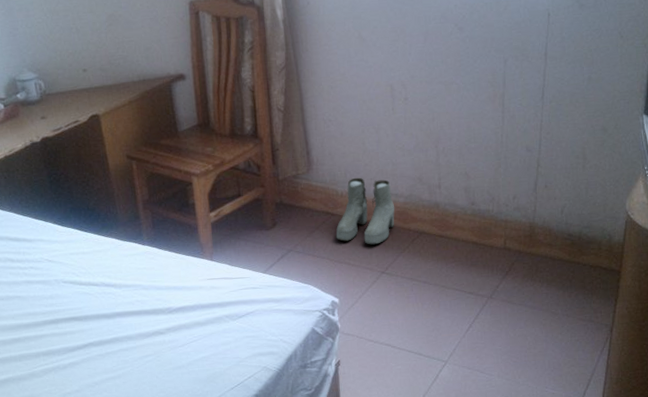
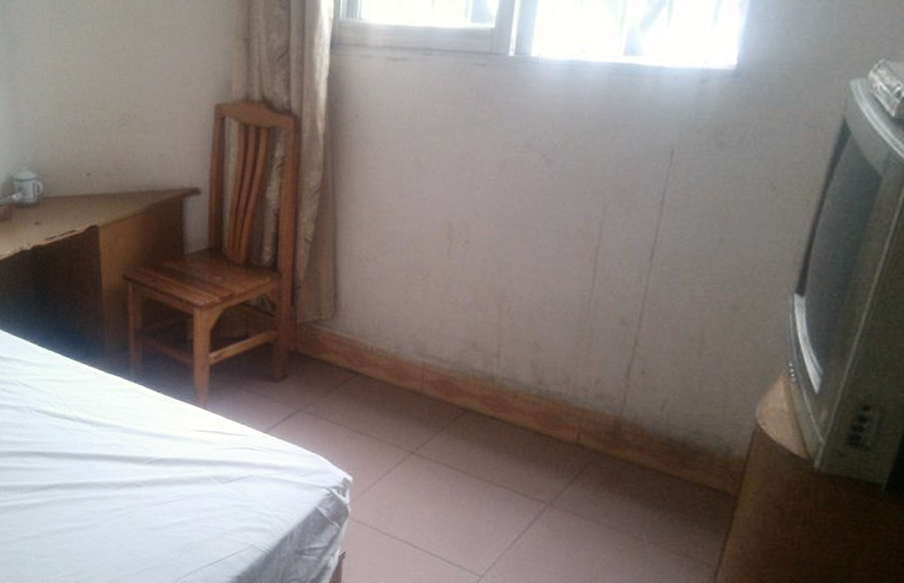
boots: present [336,177,395,245] -> none [358,332,437,417]

